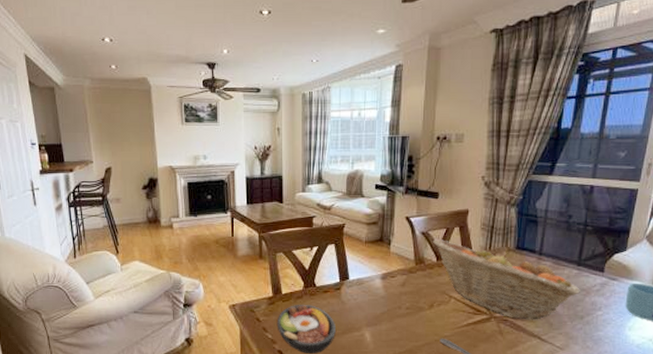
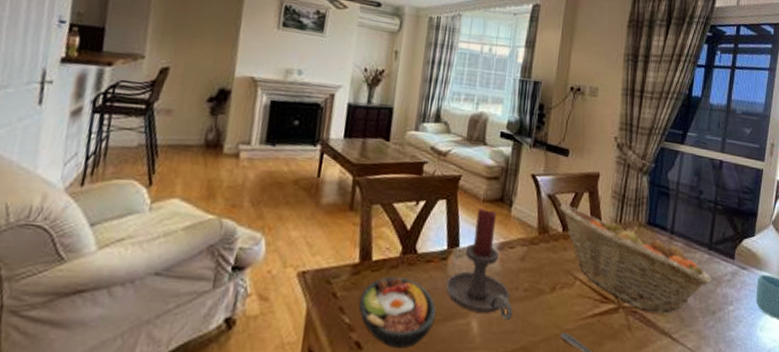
candle holder: none [342,248,398,331] -> present [446,207,513,321]

